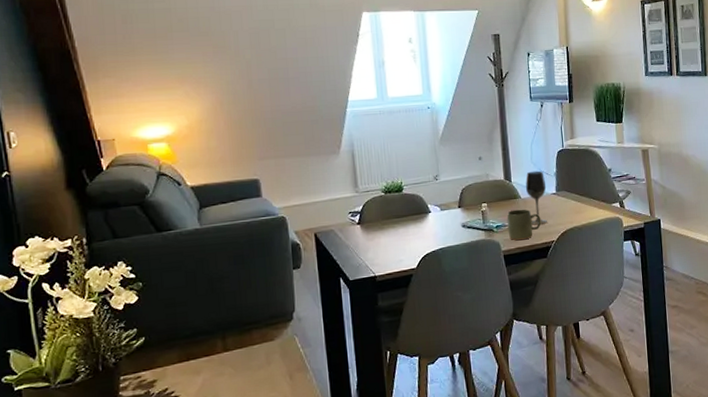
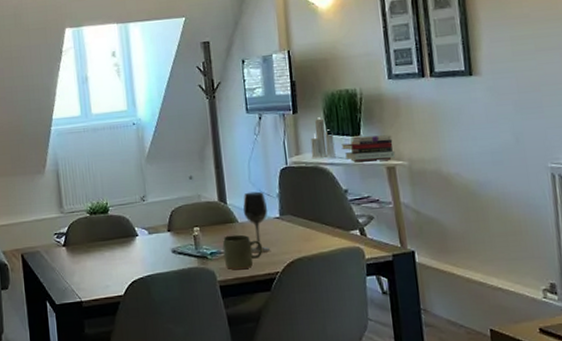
candle: none [583,106,603,143] -> present [310,117,336,160]
books: none [607,122,649,146] -> present [341,134,396,163]

